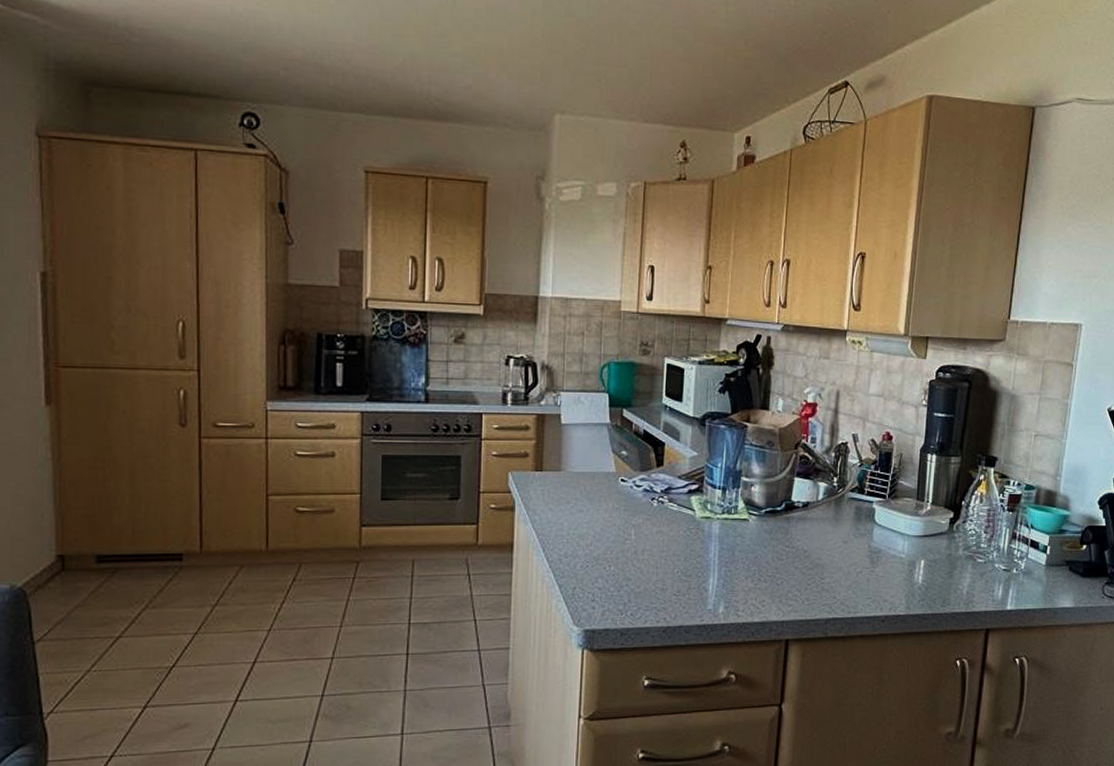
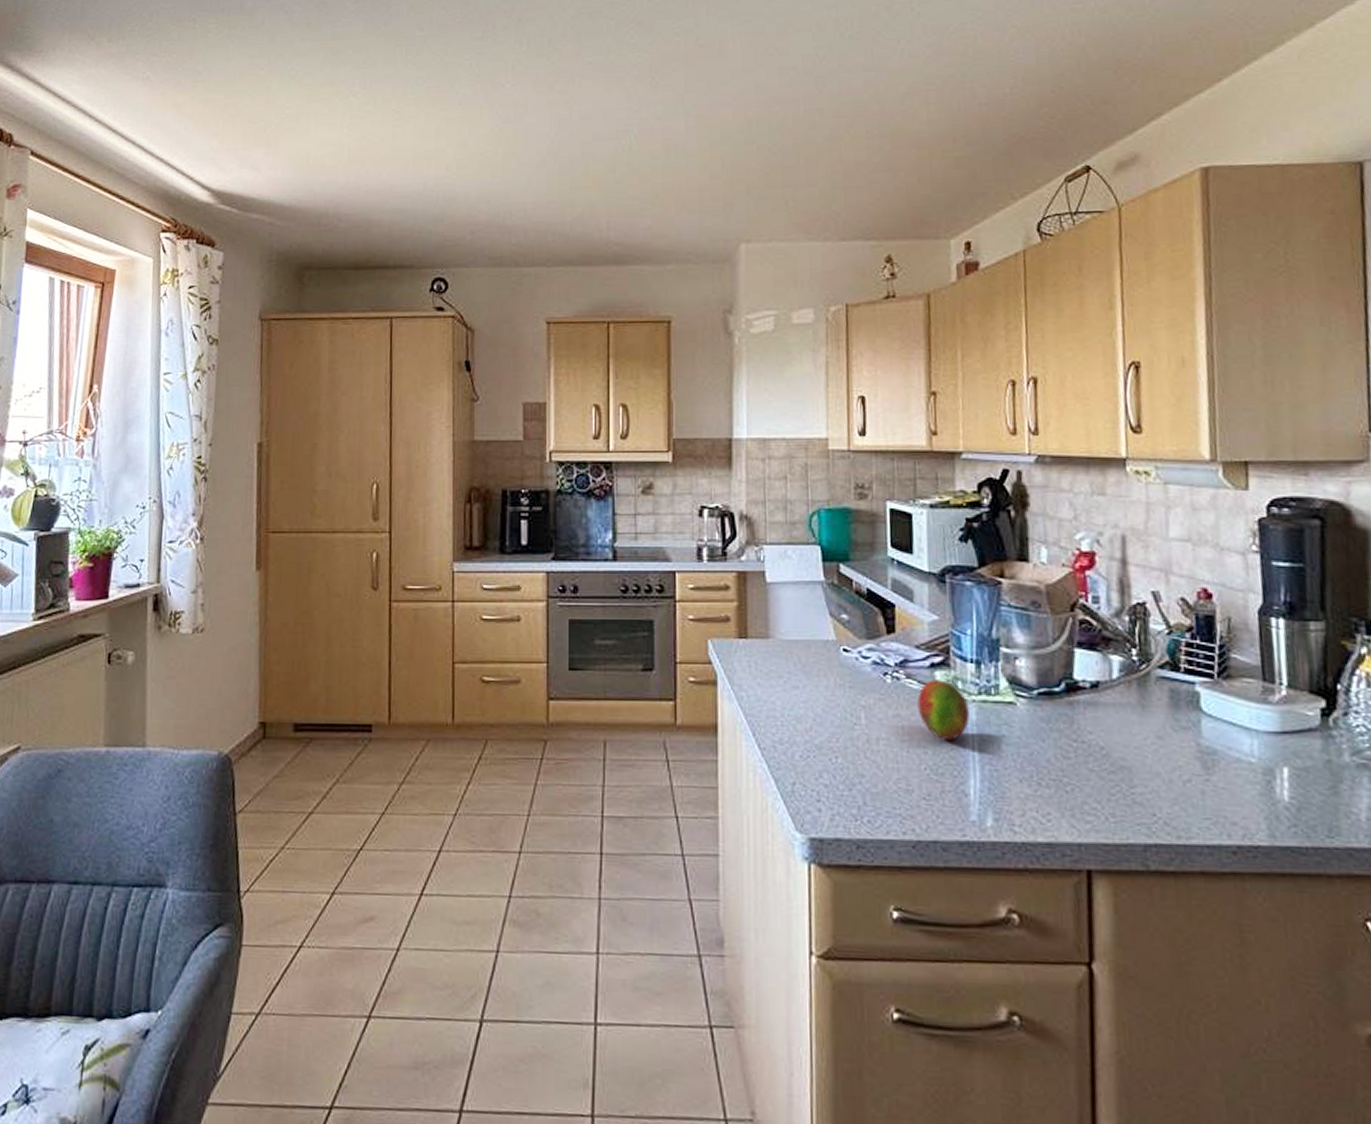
fruit: none [676,503,714,549] -> present [917,680,970,740]

